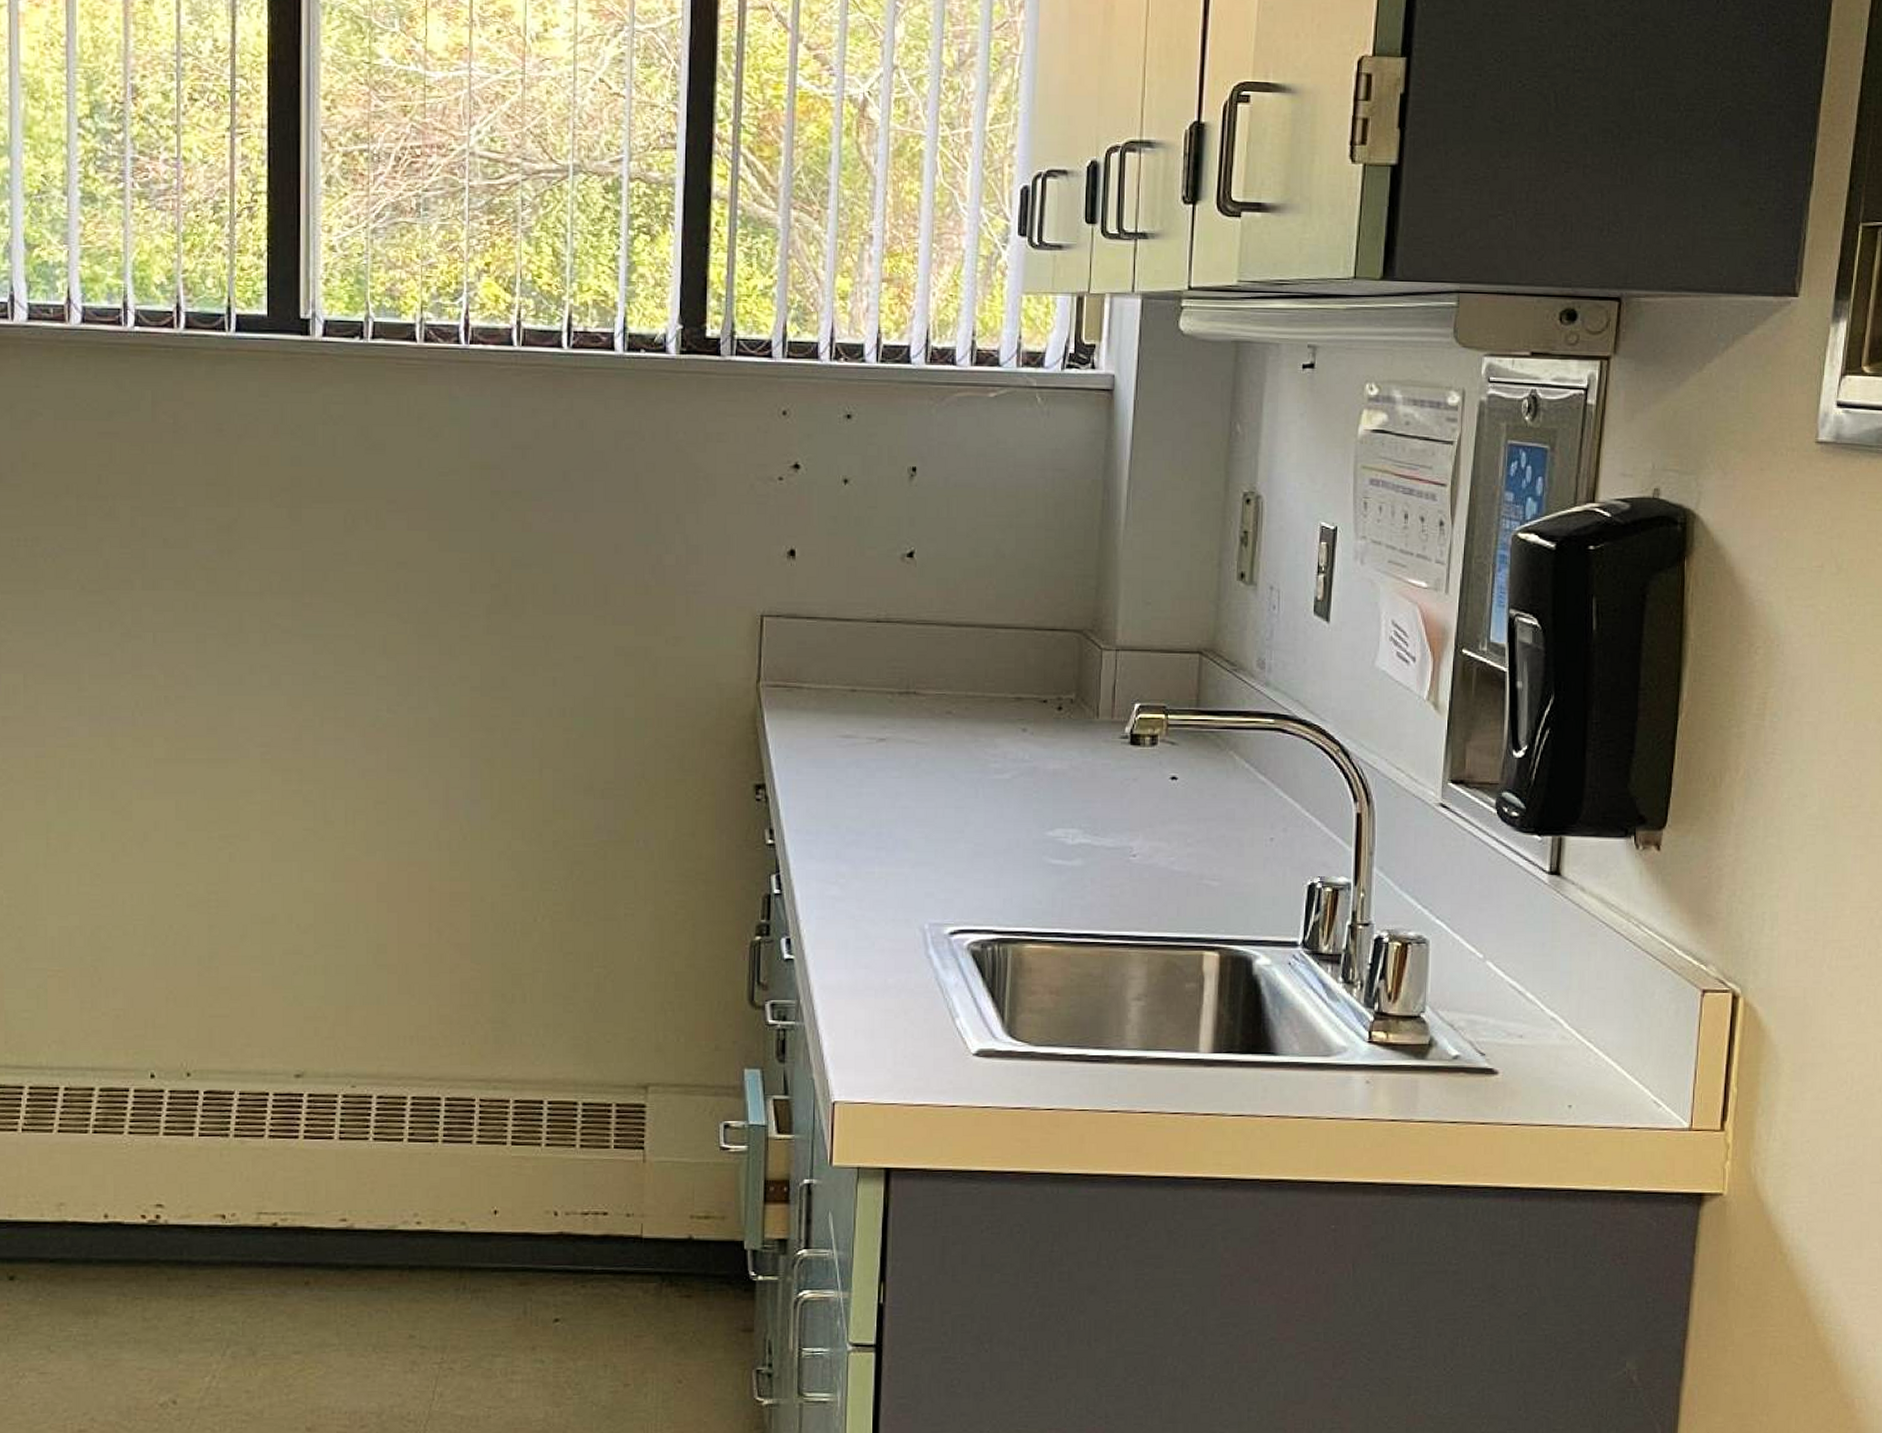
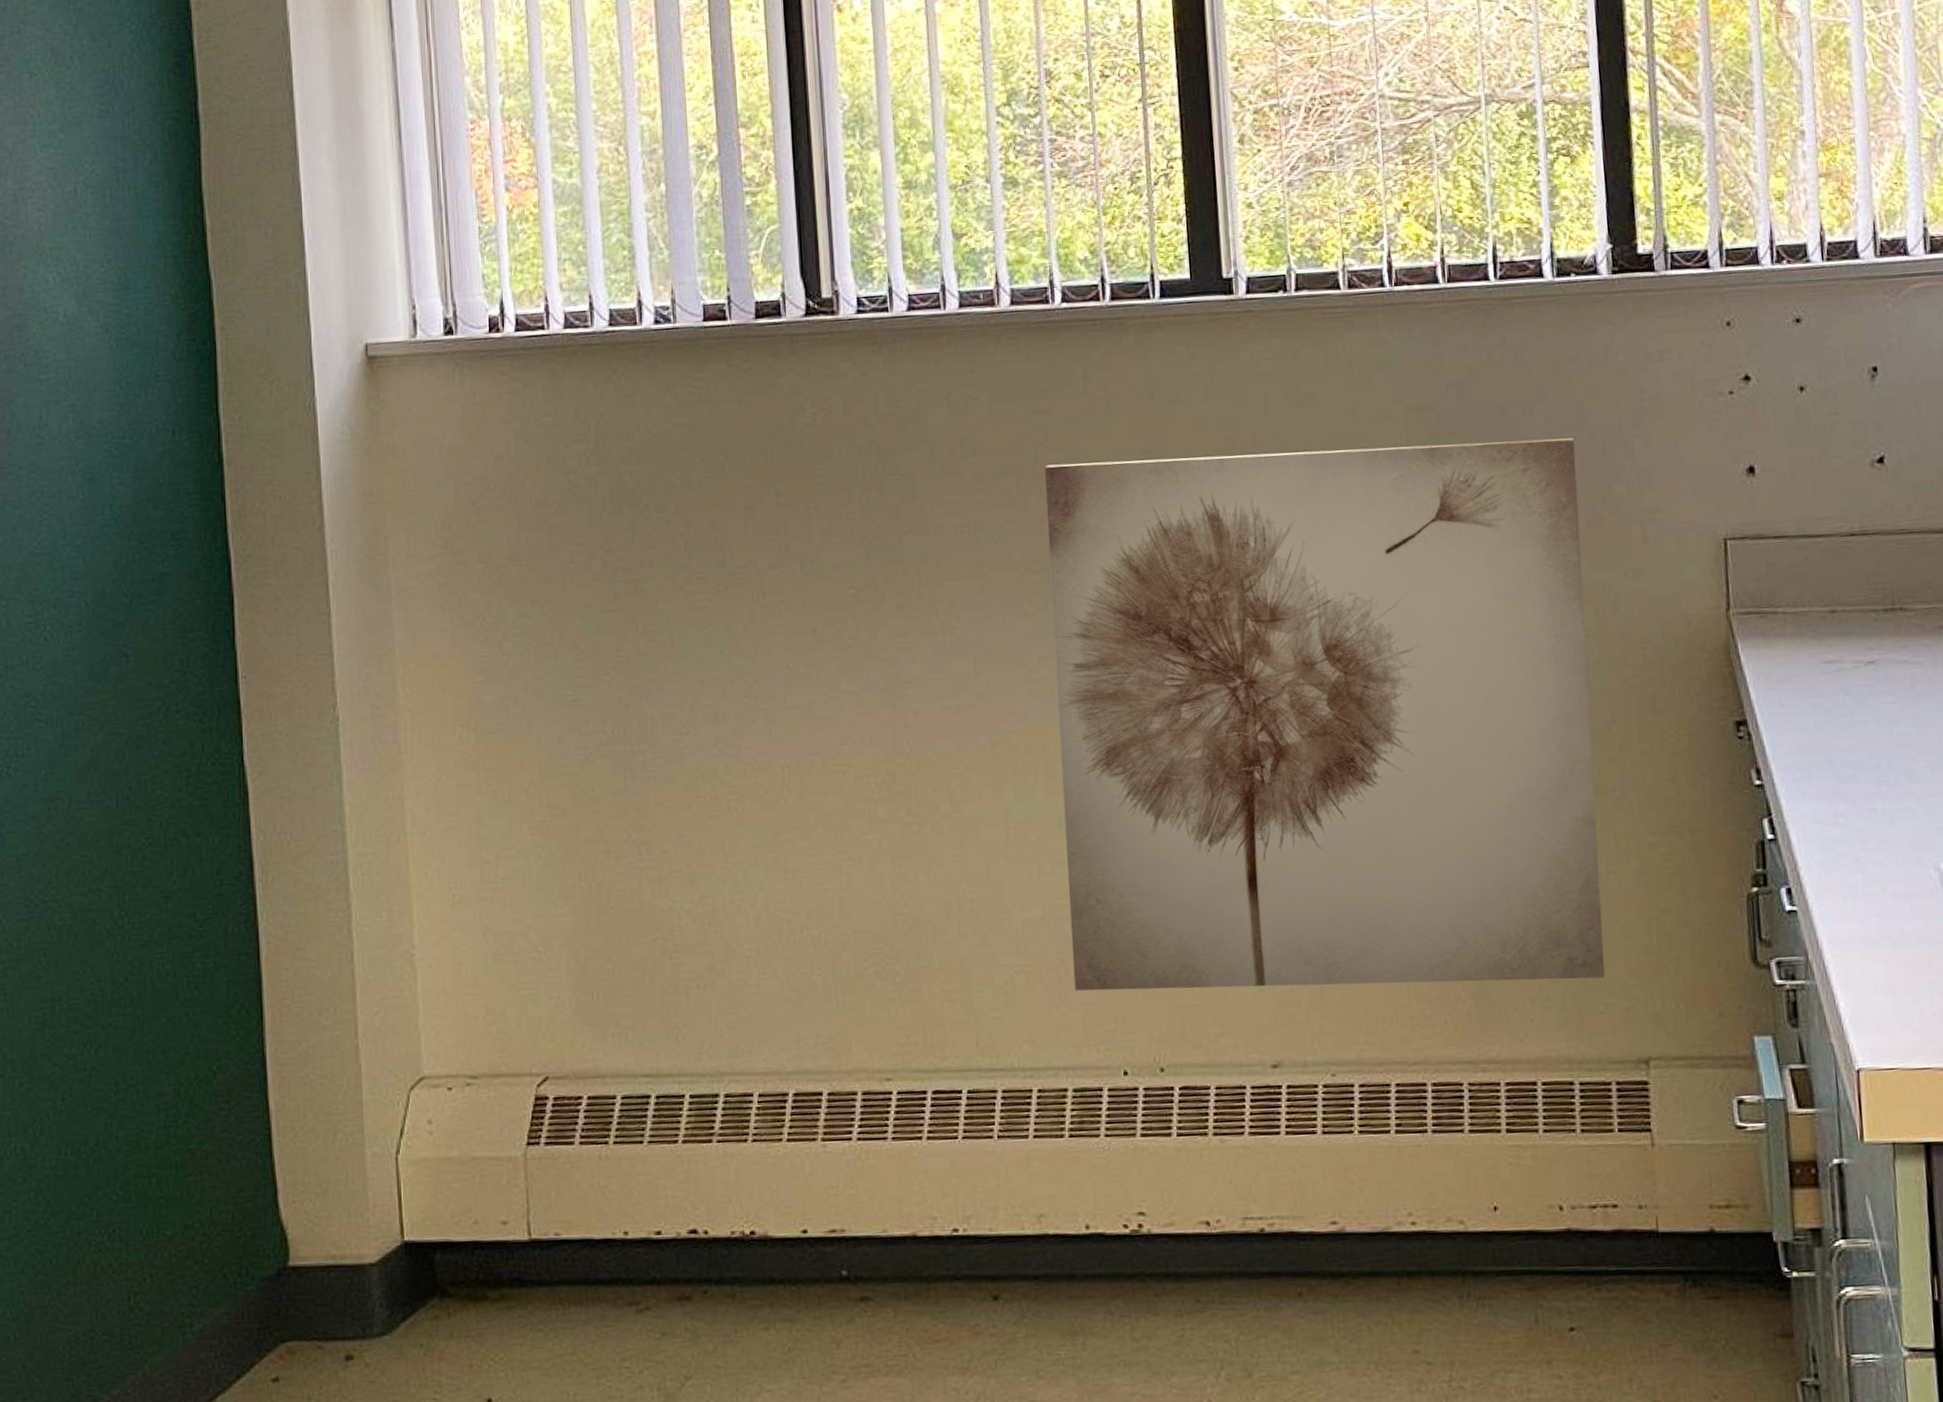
wall art: none [106,487,630,1010] -> present [1044,438,1606,991]

